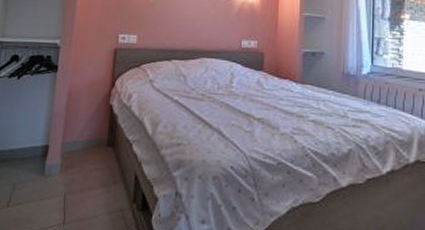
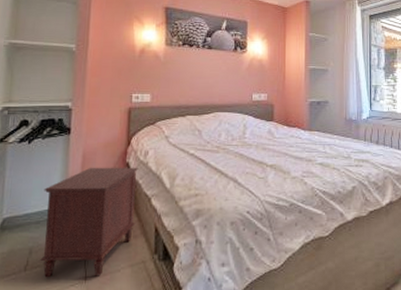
nightstand: none [22,107,122,220] -> present [40,167,139,277]

